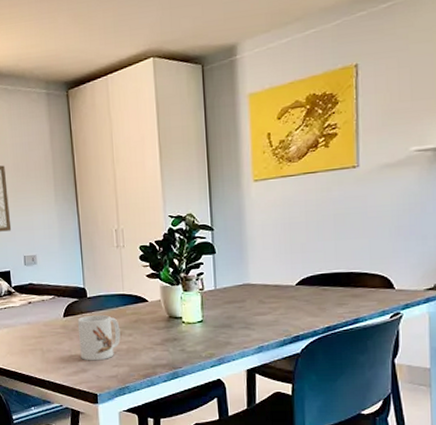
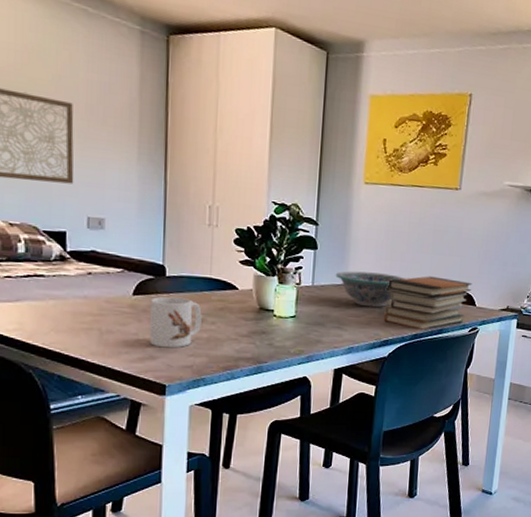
decorative bowl: none [236,267,310,304] -> present [335,271,406,308]
book stack: none [290,263,387,321] -> present [384,276,472,330]

